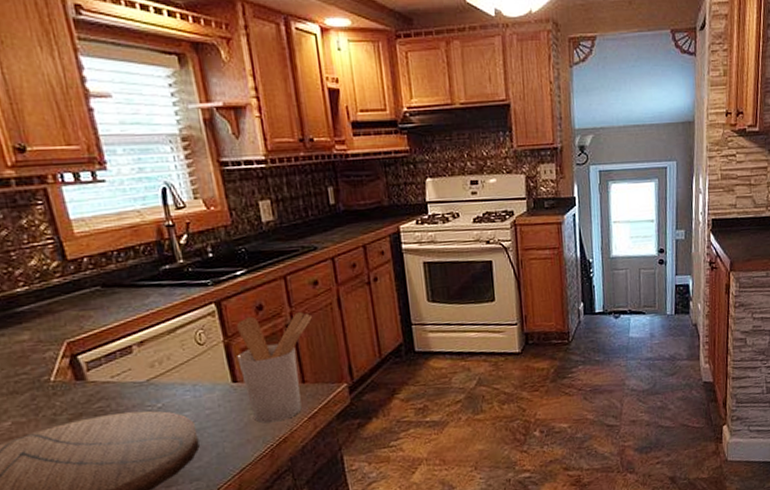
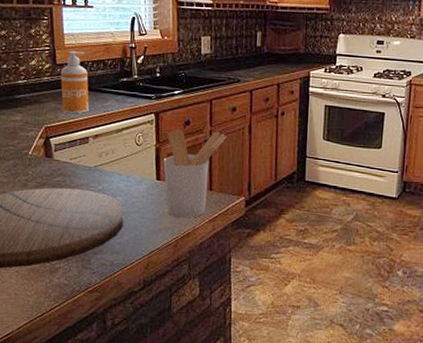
soap dispenser: none [74,240,125,321] -> present [60,51,89,114]

